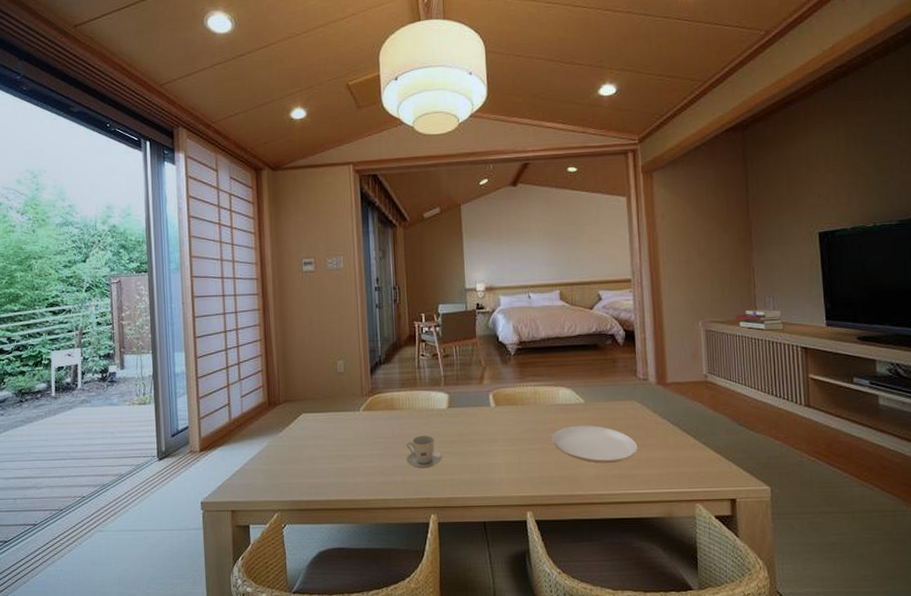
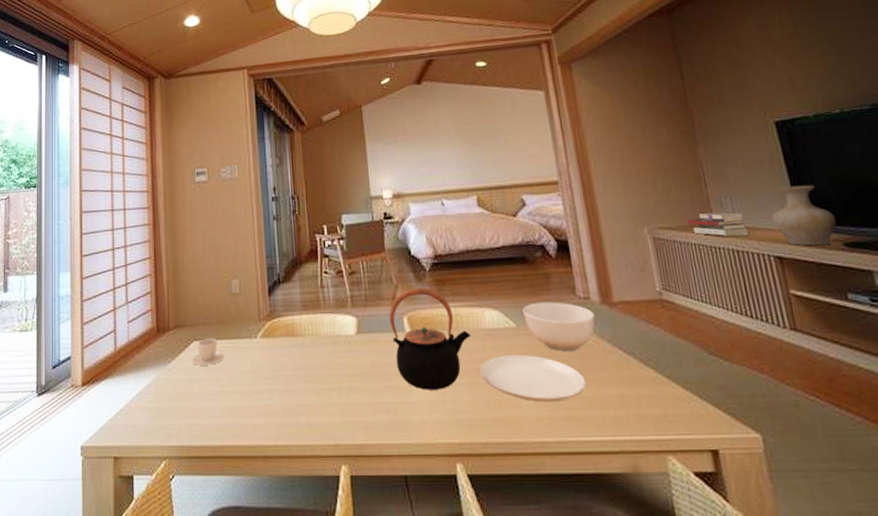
teacup: none [301,411,330,434] -> present [192,338,225,366]
teacup: present [406,435,443,469] -> none [310,366,353,408]
teapot: none [477,369,547,454] -> present [389,287,472,390]
bowl: none [591,382,650,422] -> present [523,301,595,351]
vase: none [804,288,854,339] -> present [771,185,837,247]

